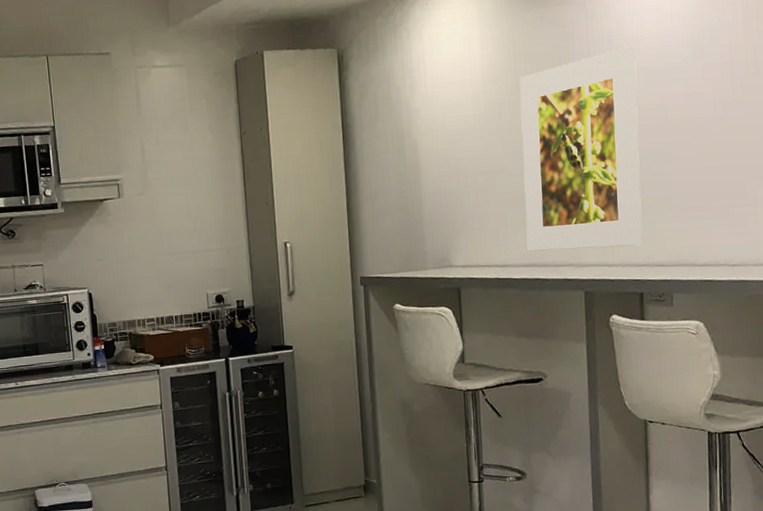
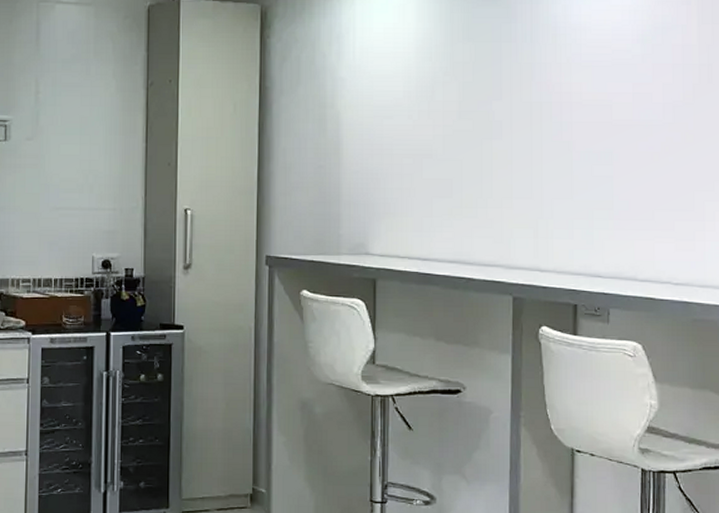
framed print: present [520,46,642,251] -> none [453,36,582,252]

